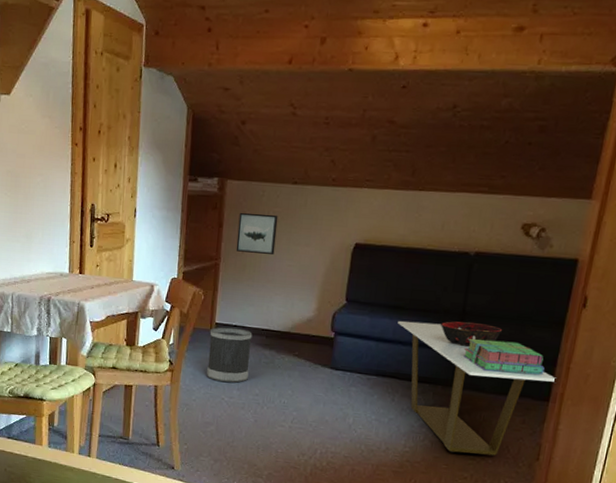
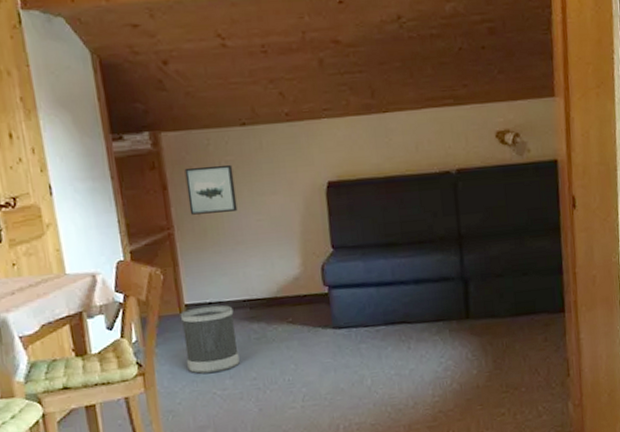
coffee table: present [398,321,556,457] -> none [394,253,566,391]
decorative bowl: present [441,321,503,347] -> none [440,244,503,274]
stack of books: present [462,339,545,375] -> none [469,257,553,294]

